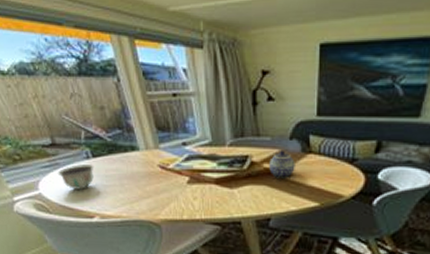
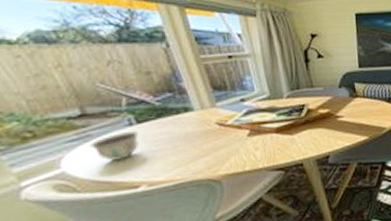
teapot: present [269,150,295,179] -> none [324,96,346,121]

